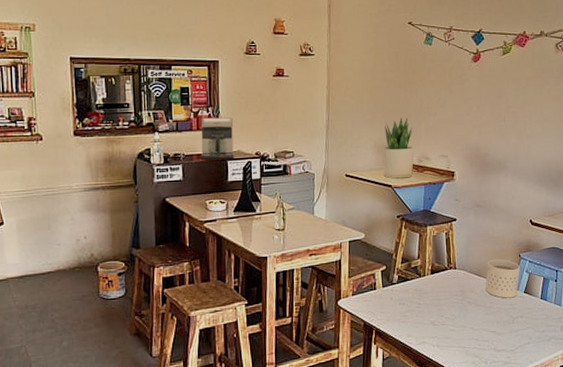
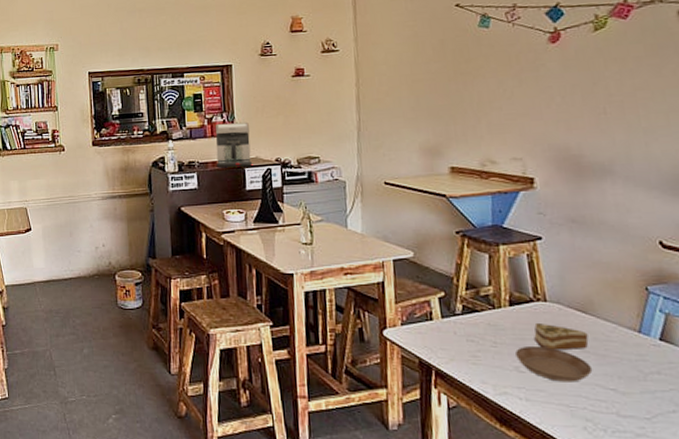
planter: present [382,118,414,179] -> none [430,114,475,187]
saucer: none [433,303,482,330] -> present [516,345,593,382]
cake slice: none [446,285,481,306] -> present [534,322,589,350]
mug: present [485,259,521,298] -> none [594,291,650,346]

